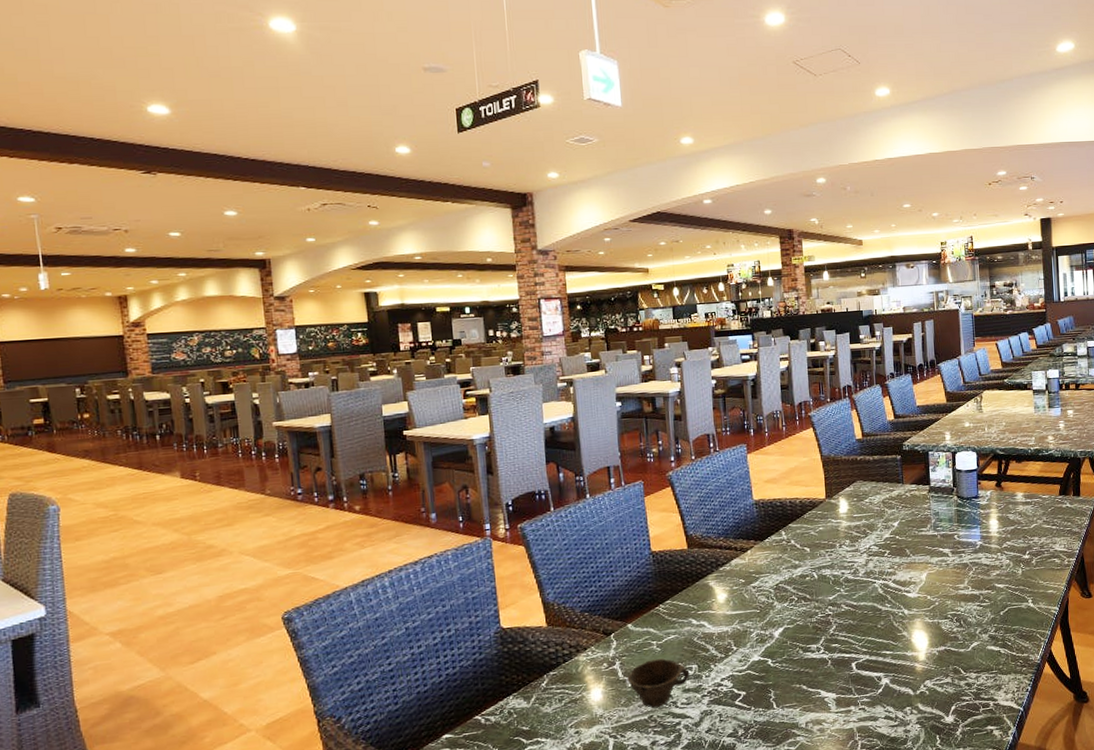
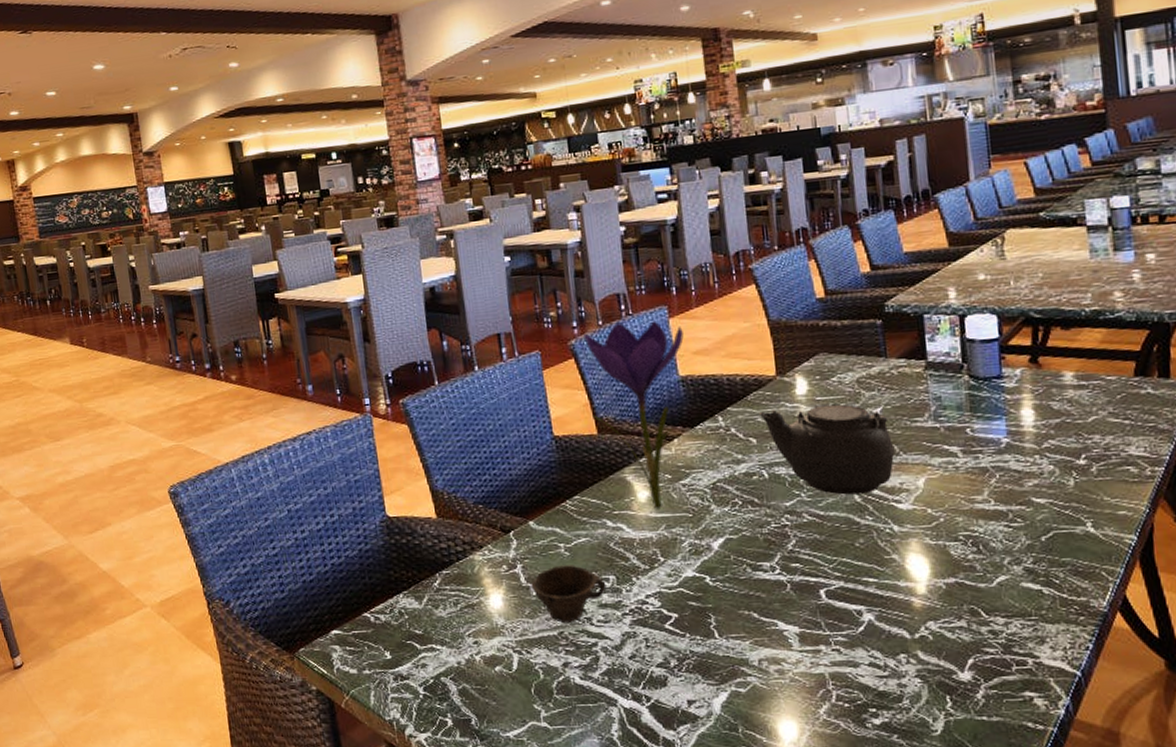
flower: none [679,456,758,608] -> present [583,321,684,509]
teapot: none [811,519,907,589] -> present [758,404,895,495]

